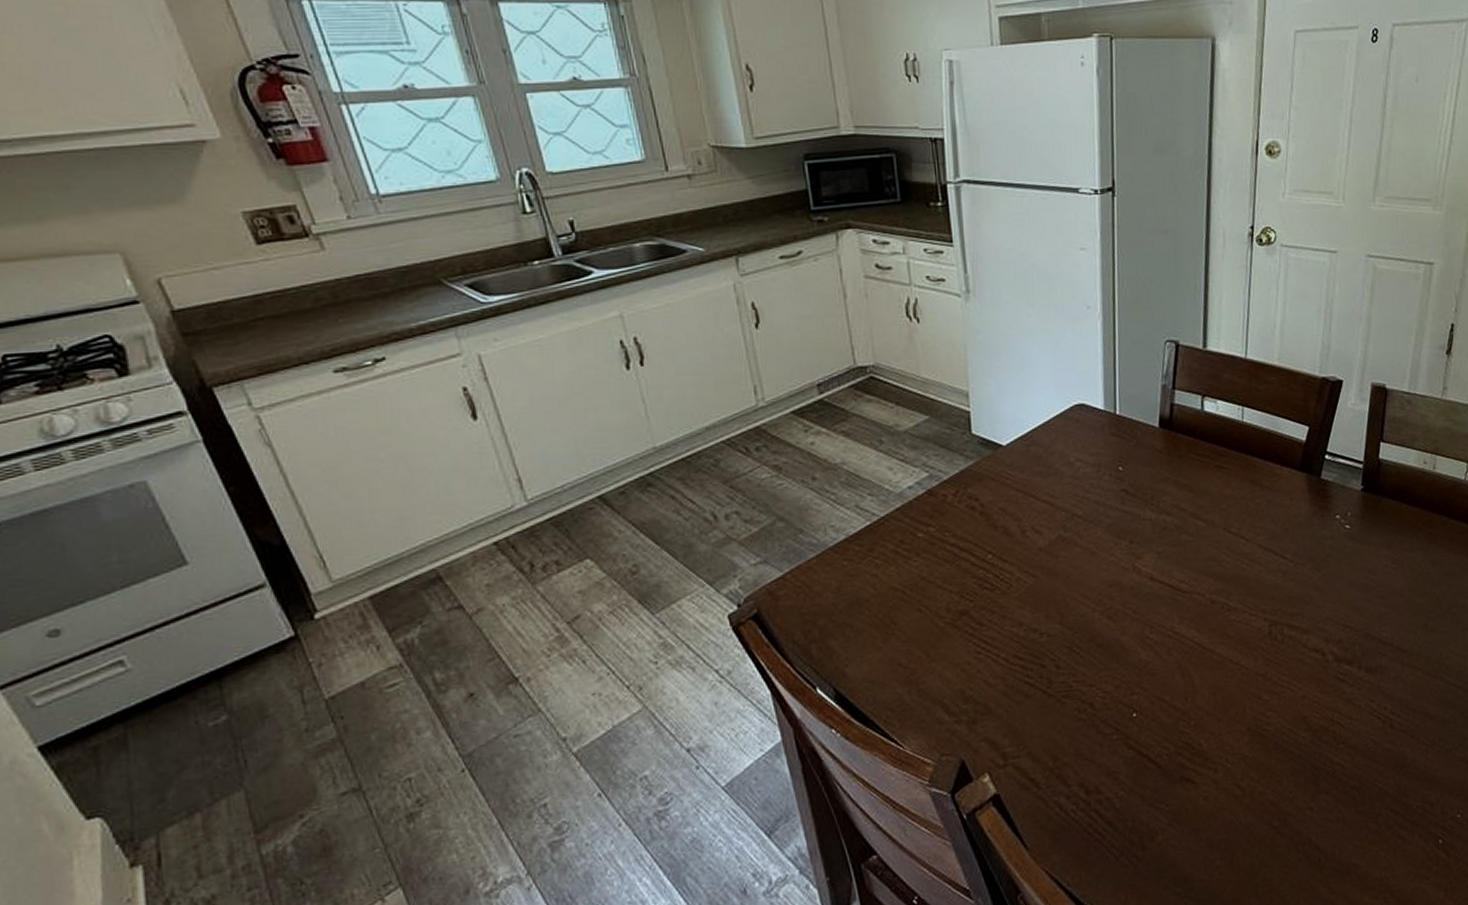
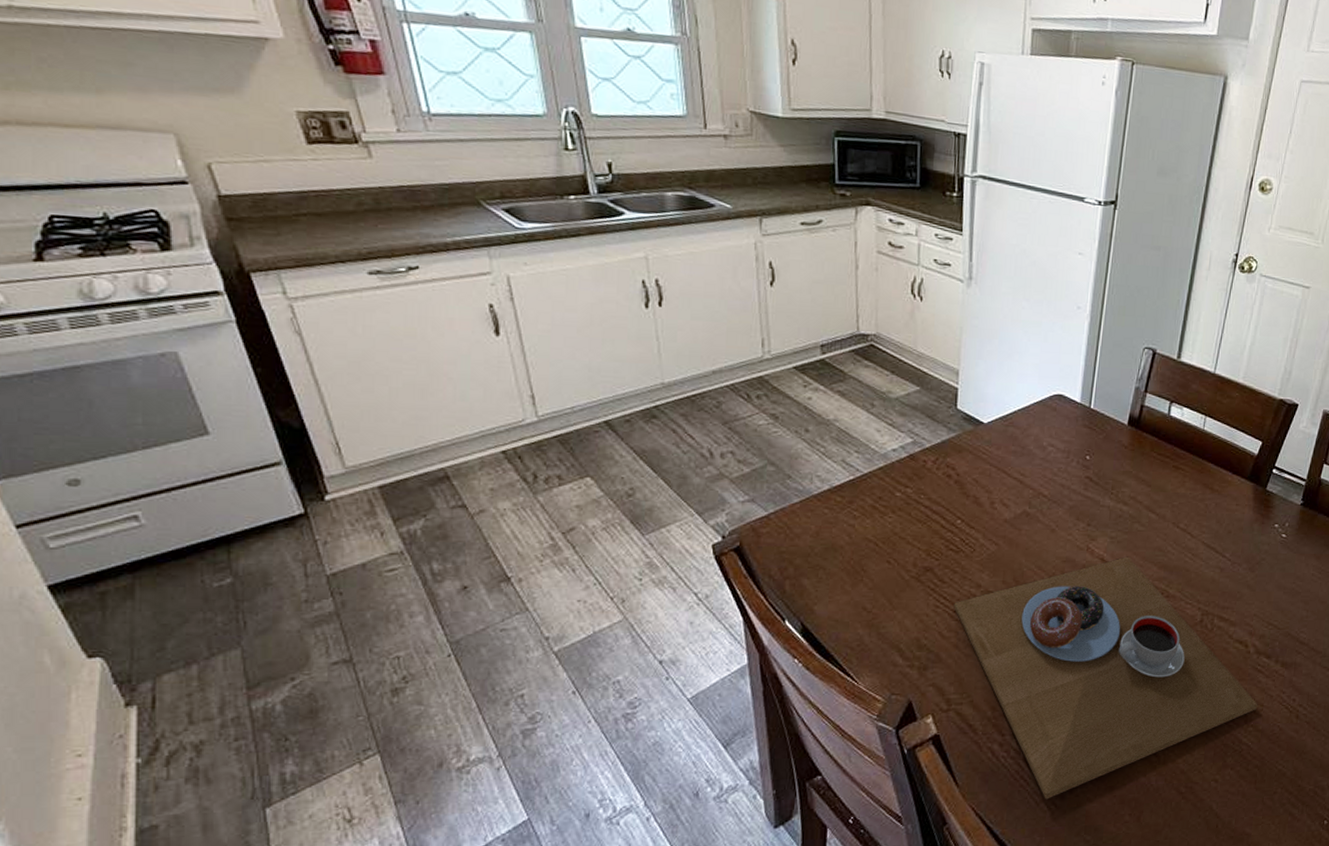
place setting: none [996,571,1346,853] -> present [953,556,1258,800]

